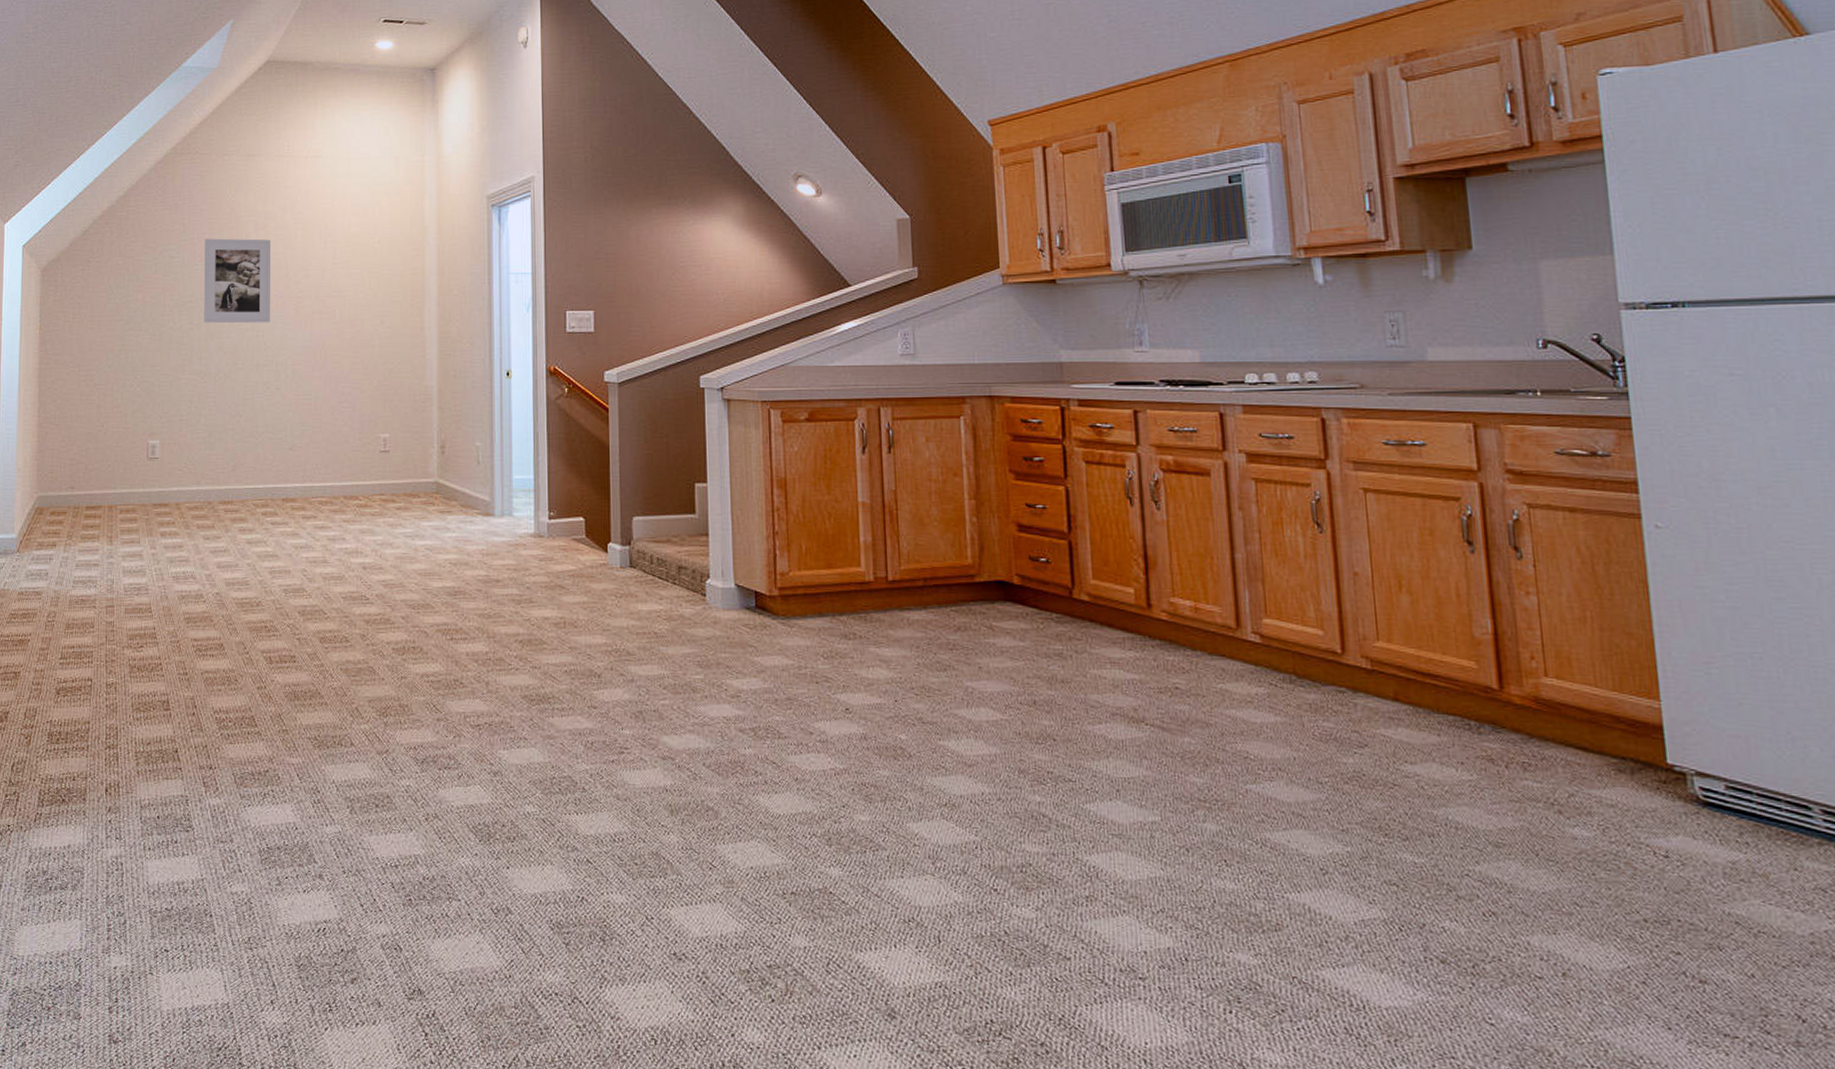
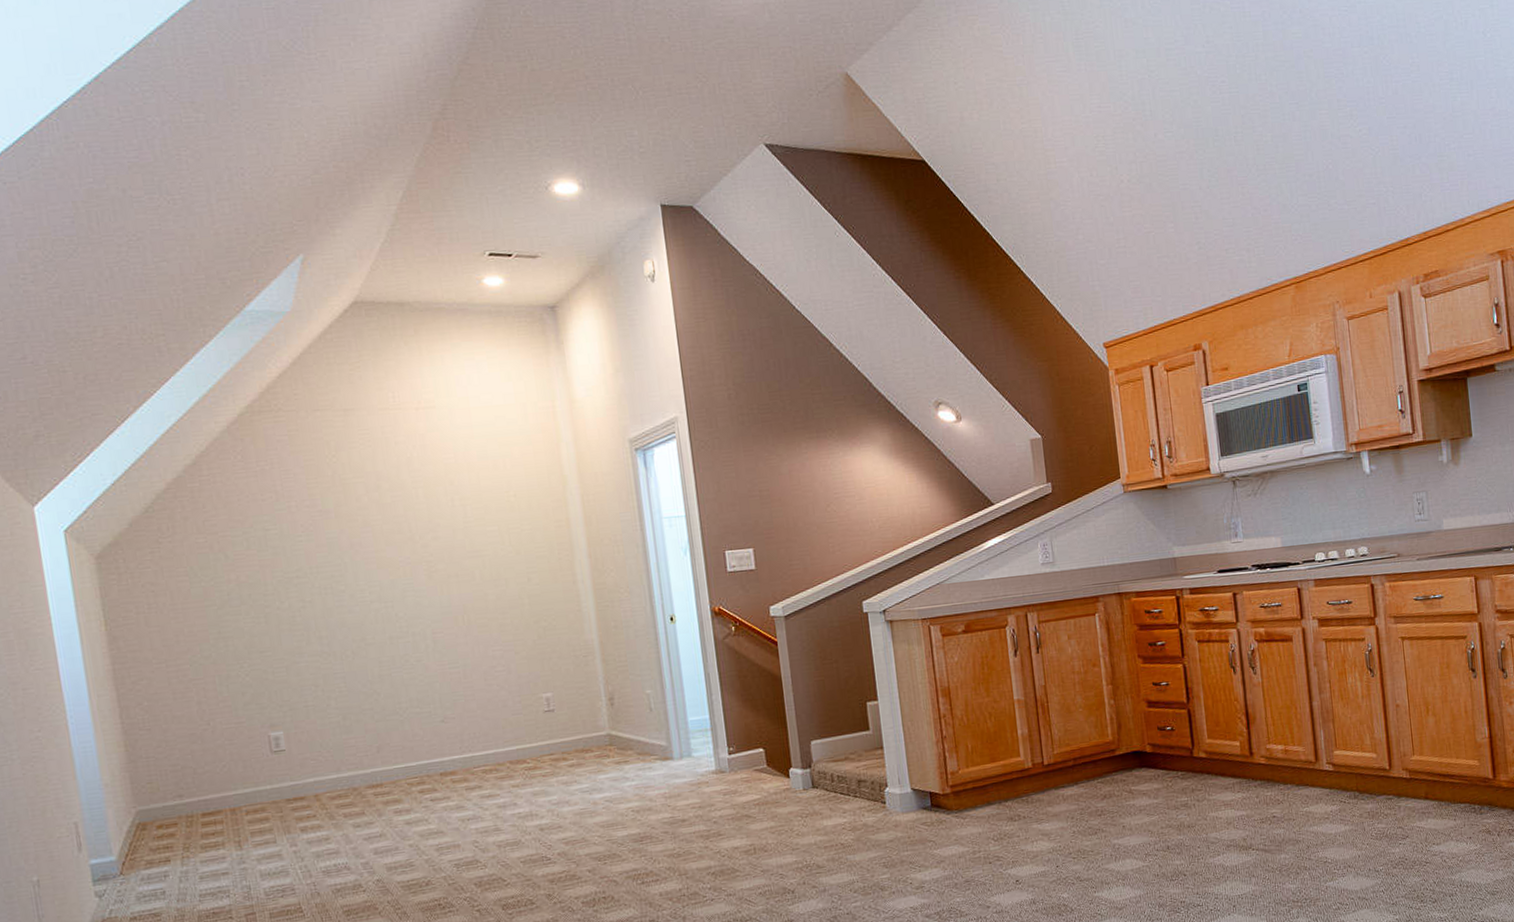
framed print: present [204,238,270,324] -> none [305,501,399,599]

